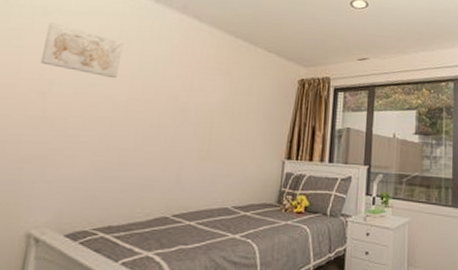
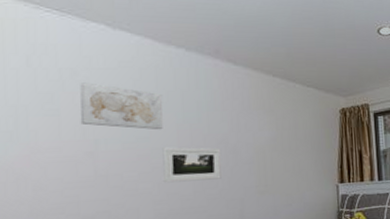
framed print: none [105,97,170,137] -> present [162,147,222,183]

